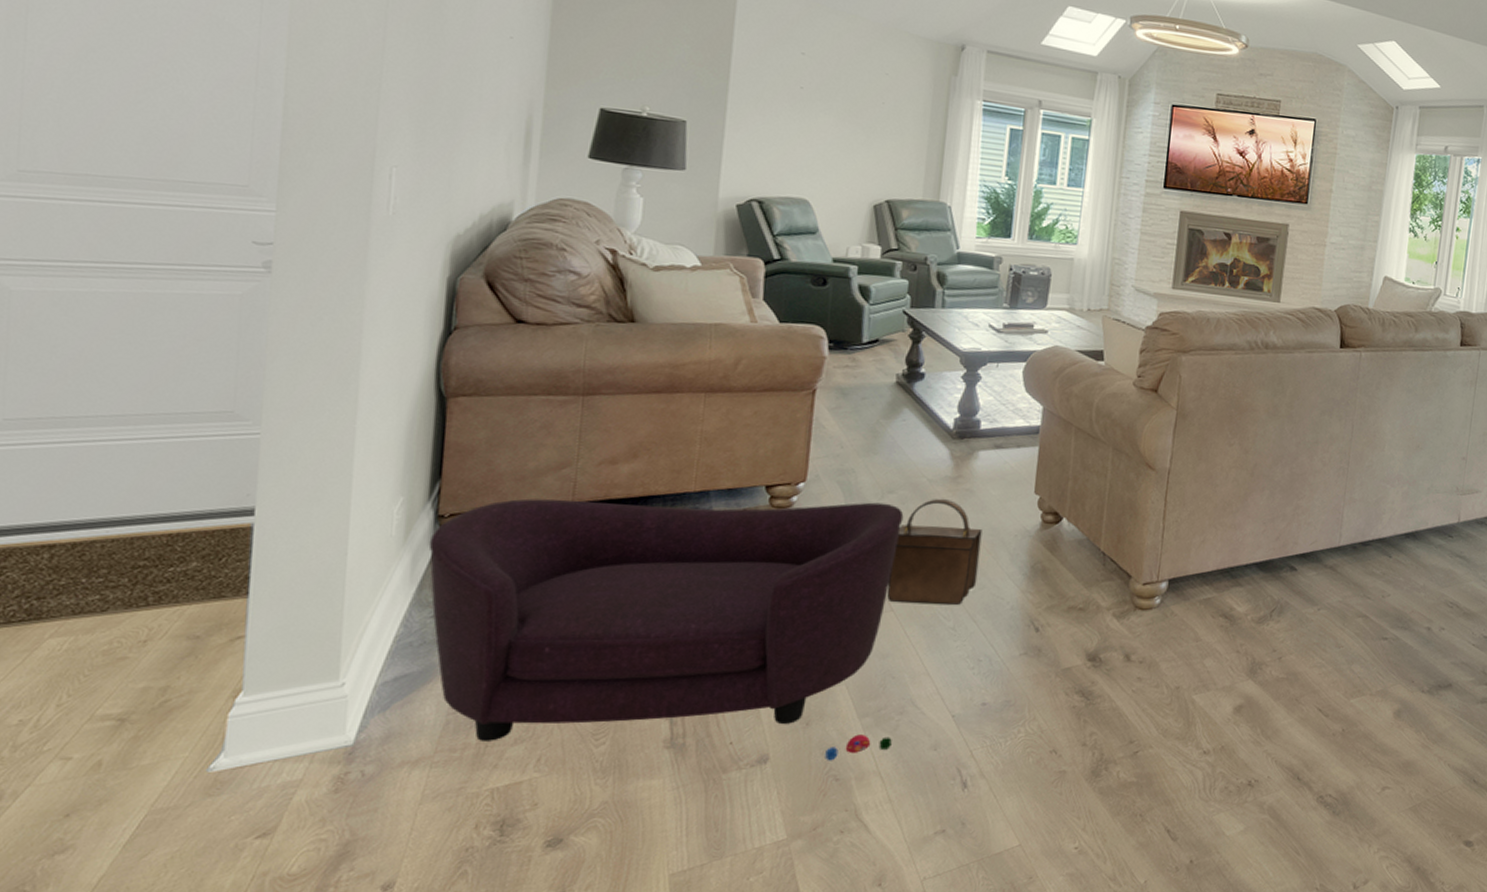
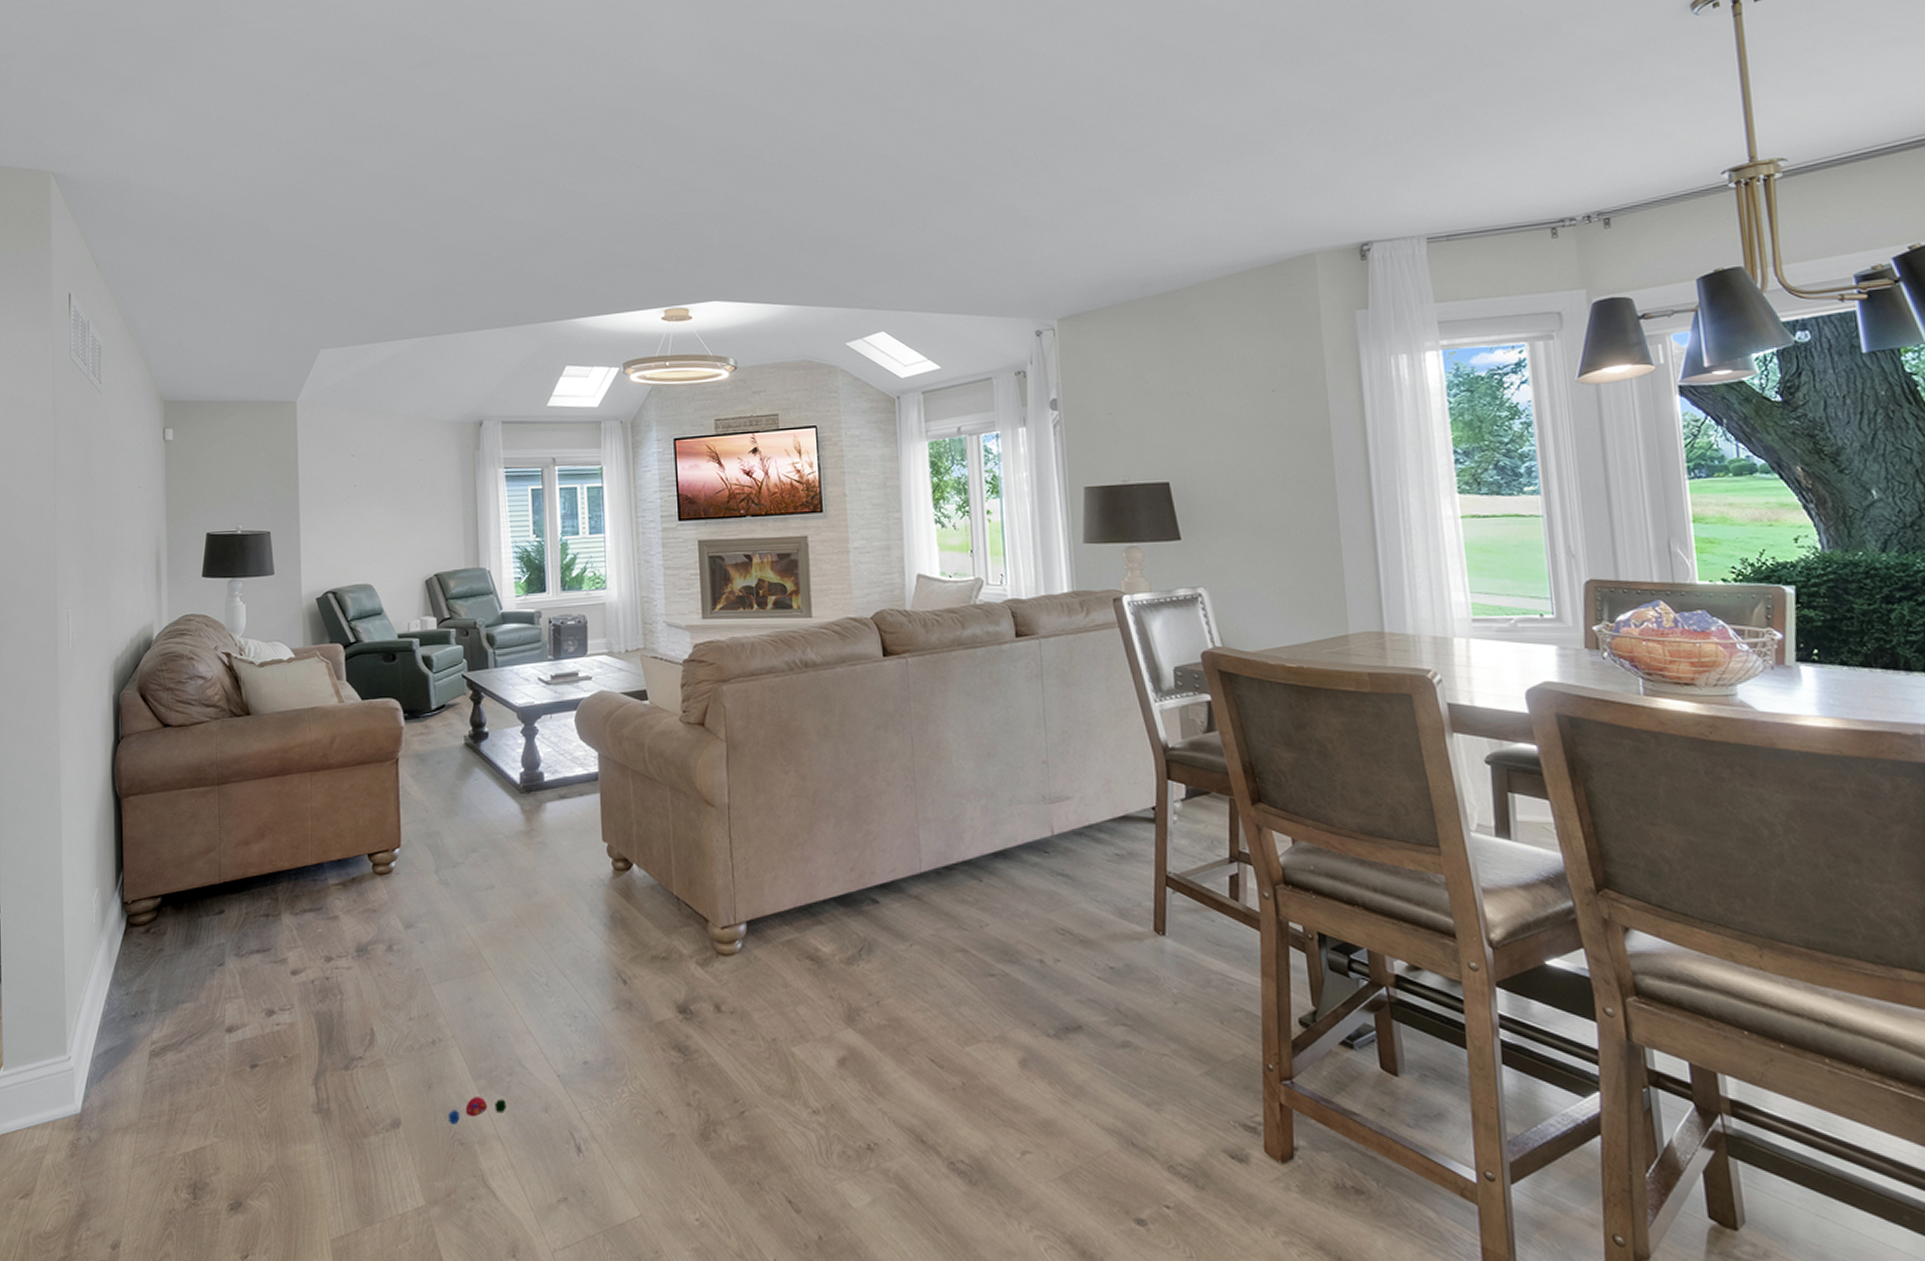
dog bed: present [428,498,904,741] -> none [119,862,488,1108]
handbag: present [886,498,983,605] -> none [482,853,562,960]

